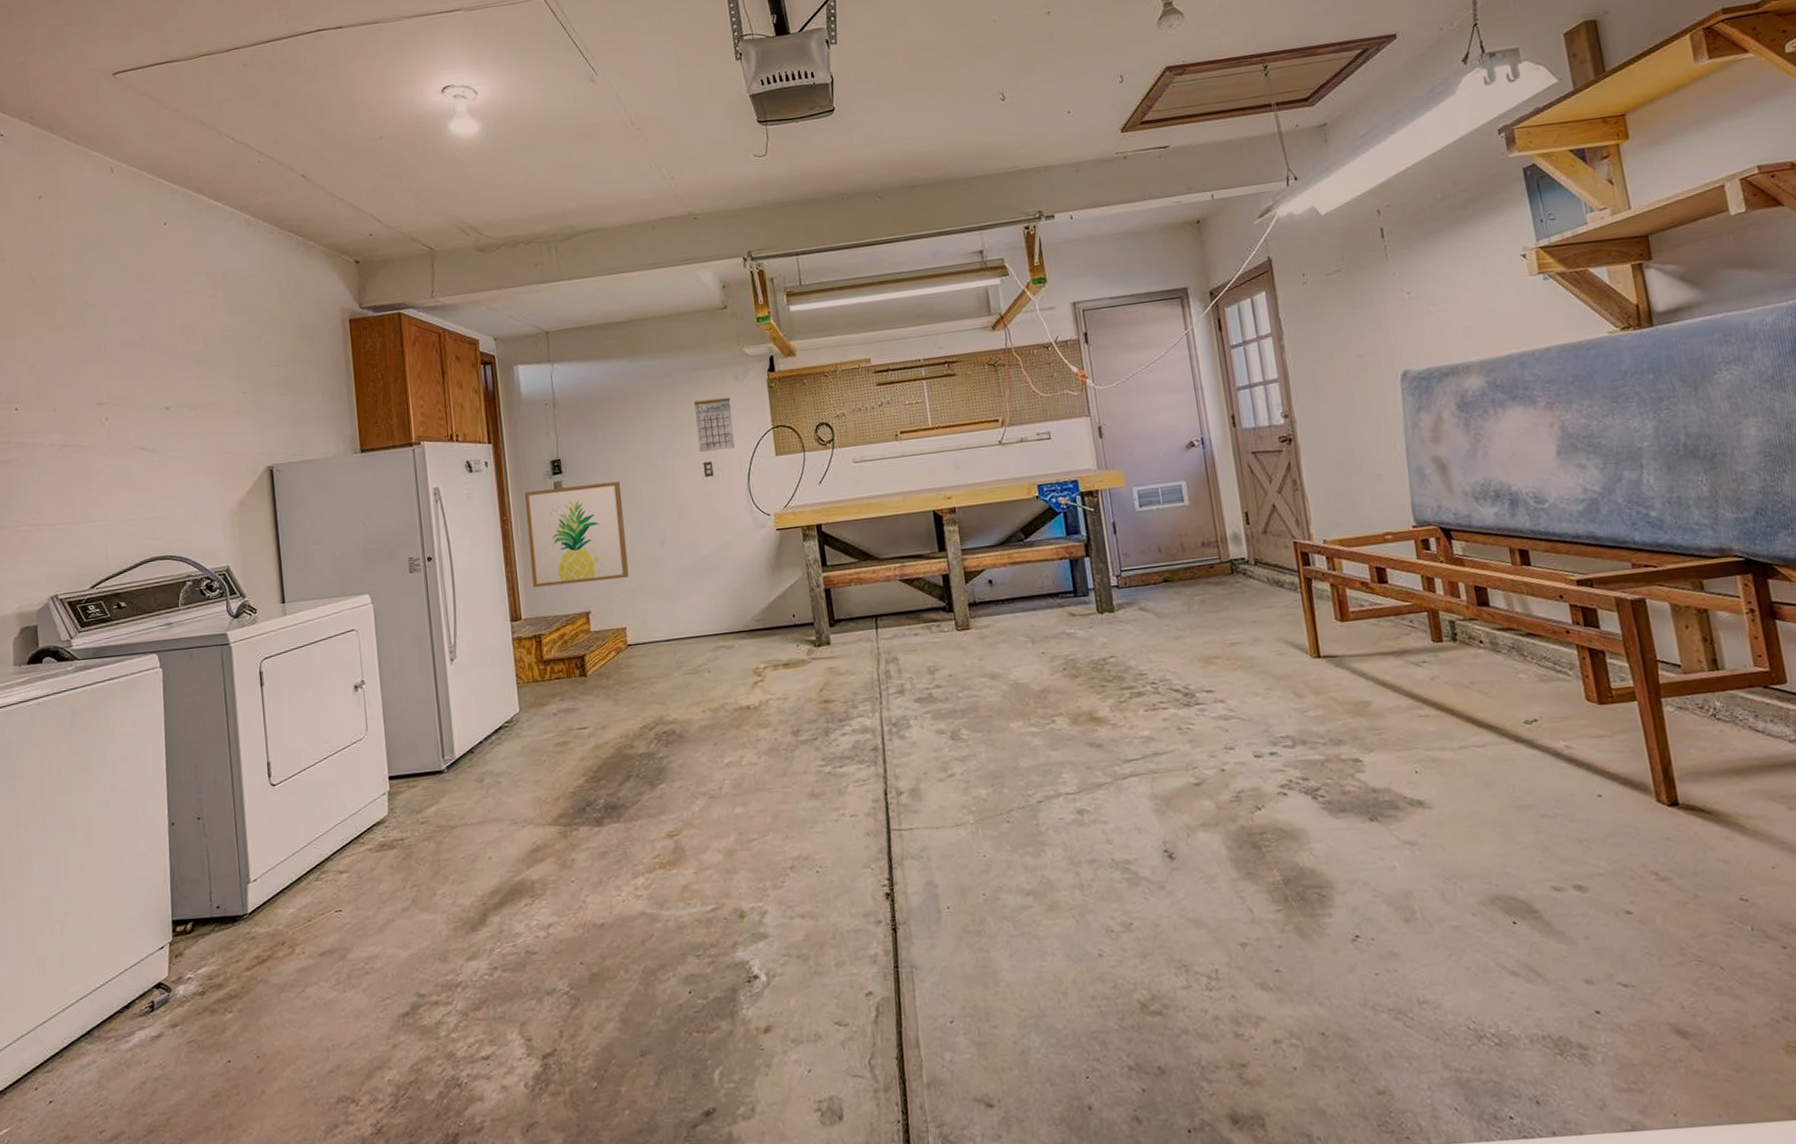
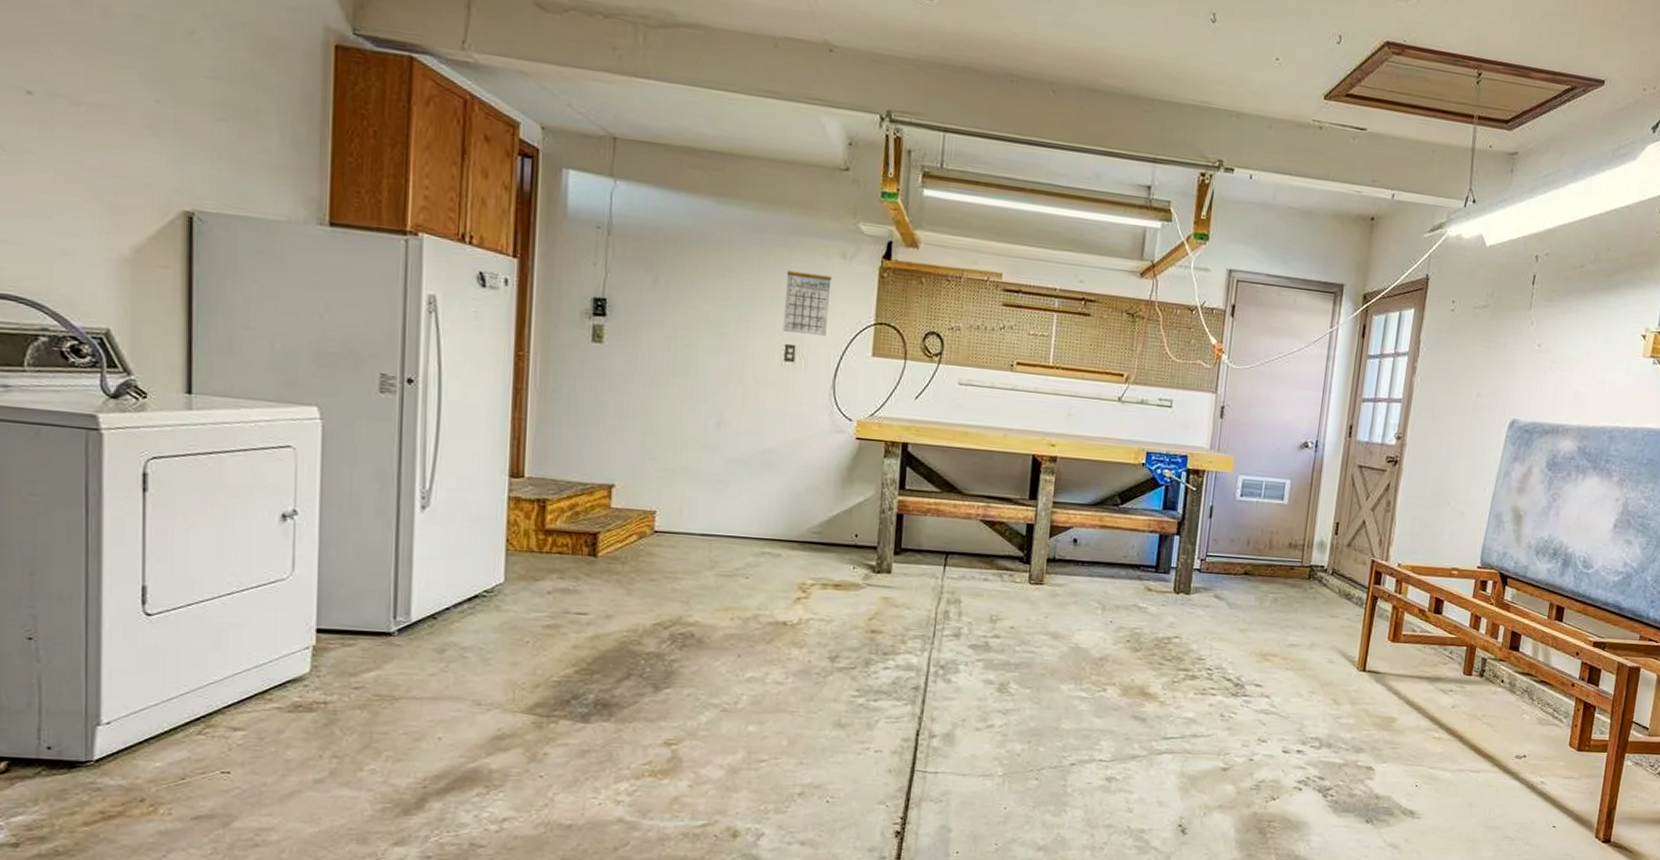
wall art: present [524,481,629,588] -> none [545,327,679,455]

